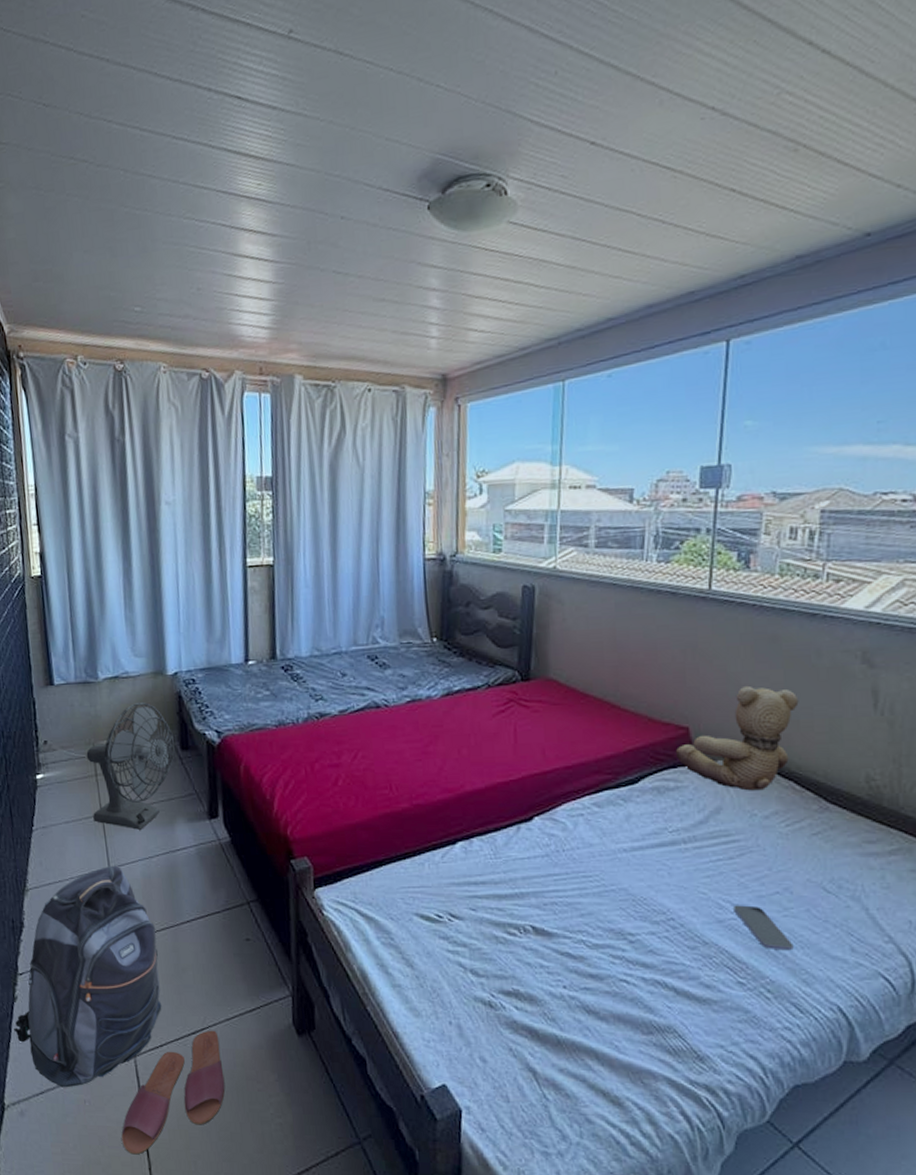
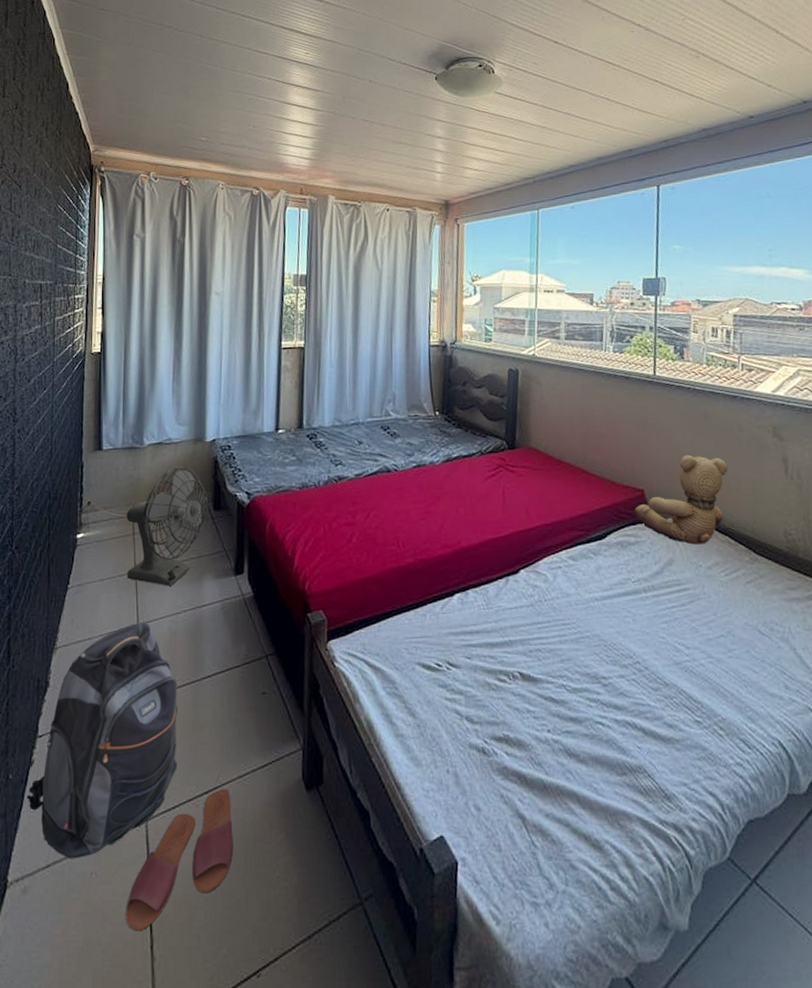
smartphone: present [733,905,794,951] -> none [688,648,739,690]

